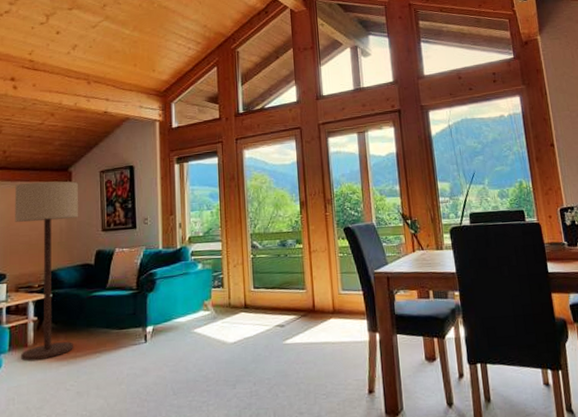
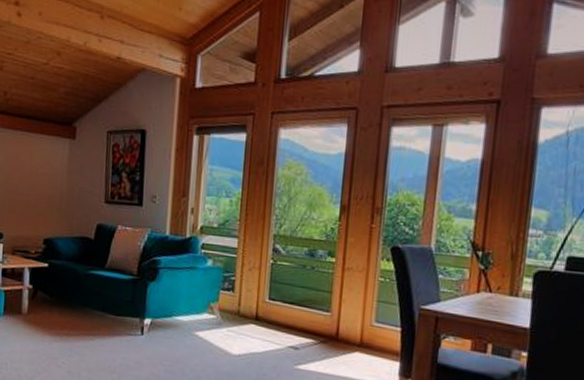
floor lamp: present [15,181,79,362] -> none [14,133,83,331]

